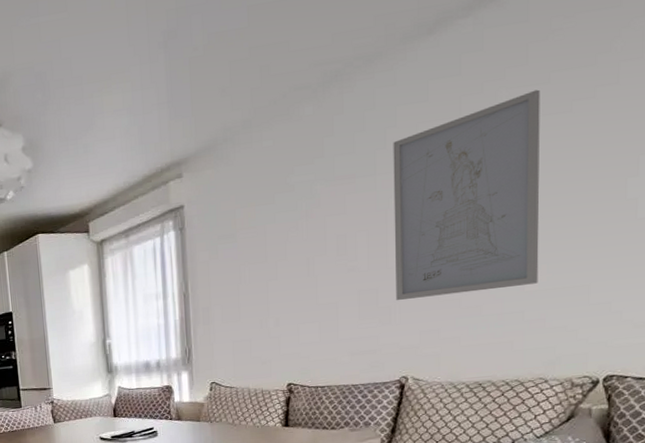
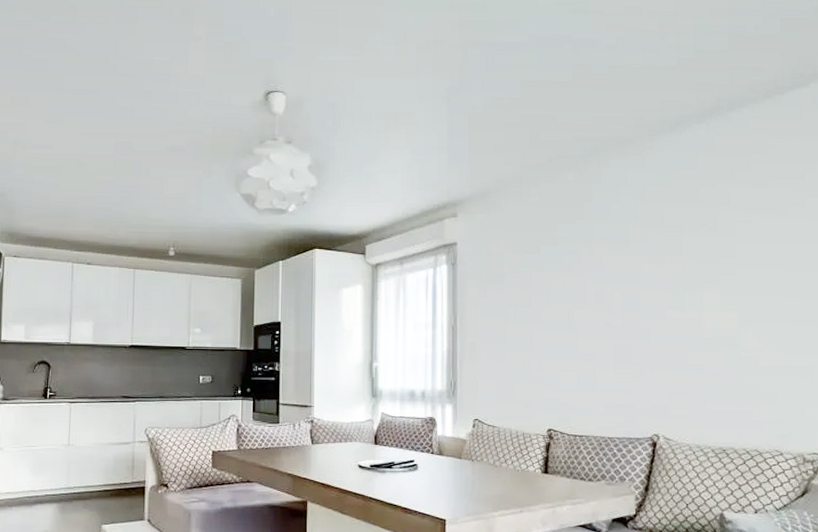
wall art: present [393,89,541,301] -> none [643,191,769,361]

